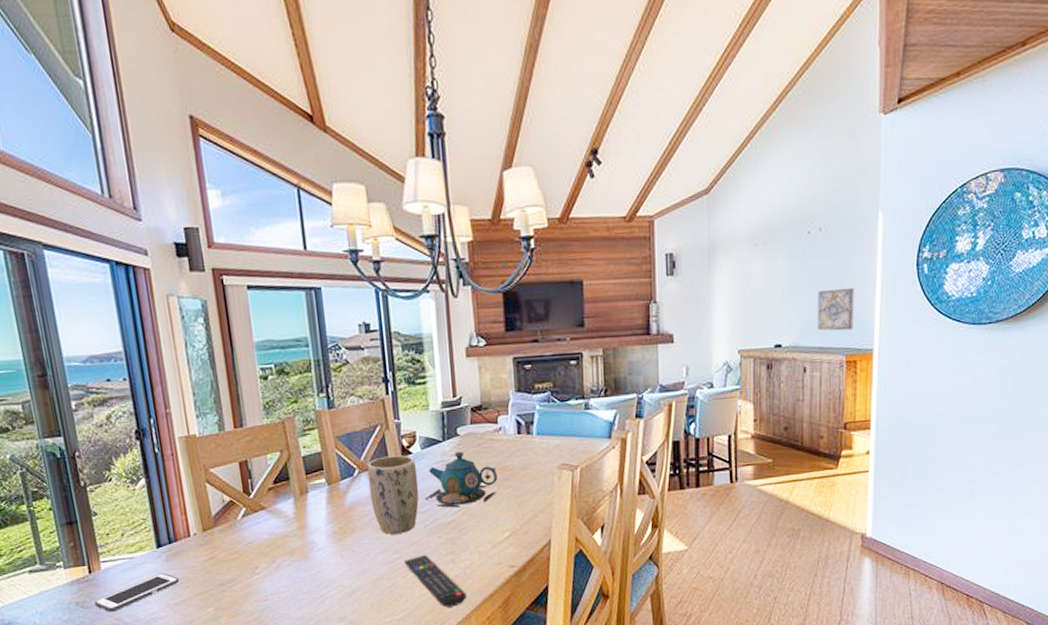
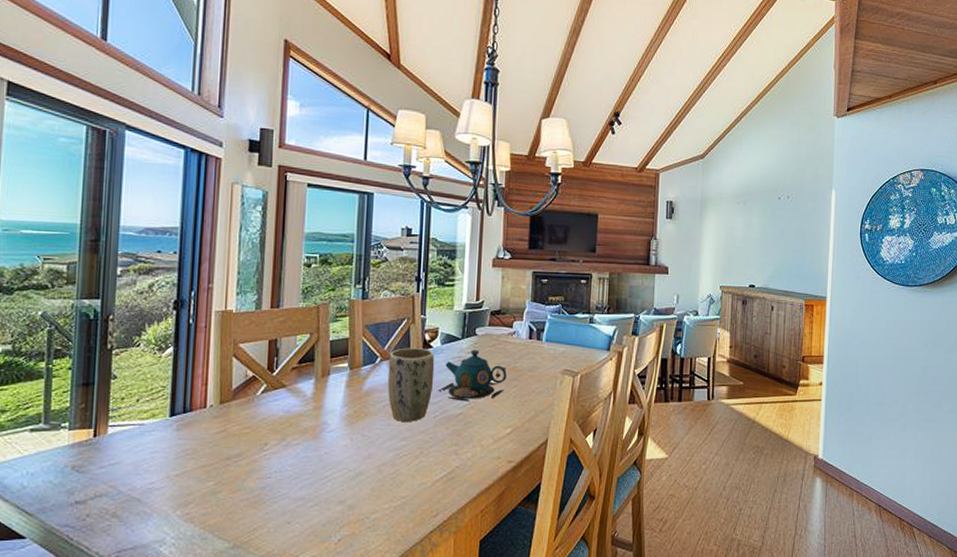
cell phone: present [94,573,180,612] -> none [92,442,186,479]
remote control: present [403,554,466,607] -> none [409,443,464,497]
wall art: present [817,287,854,331] -> none [783,245,813,280]

